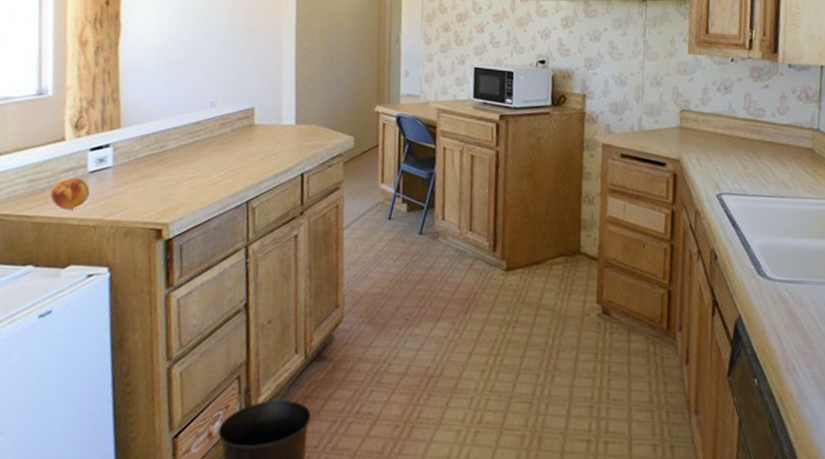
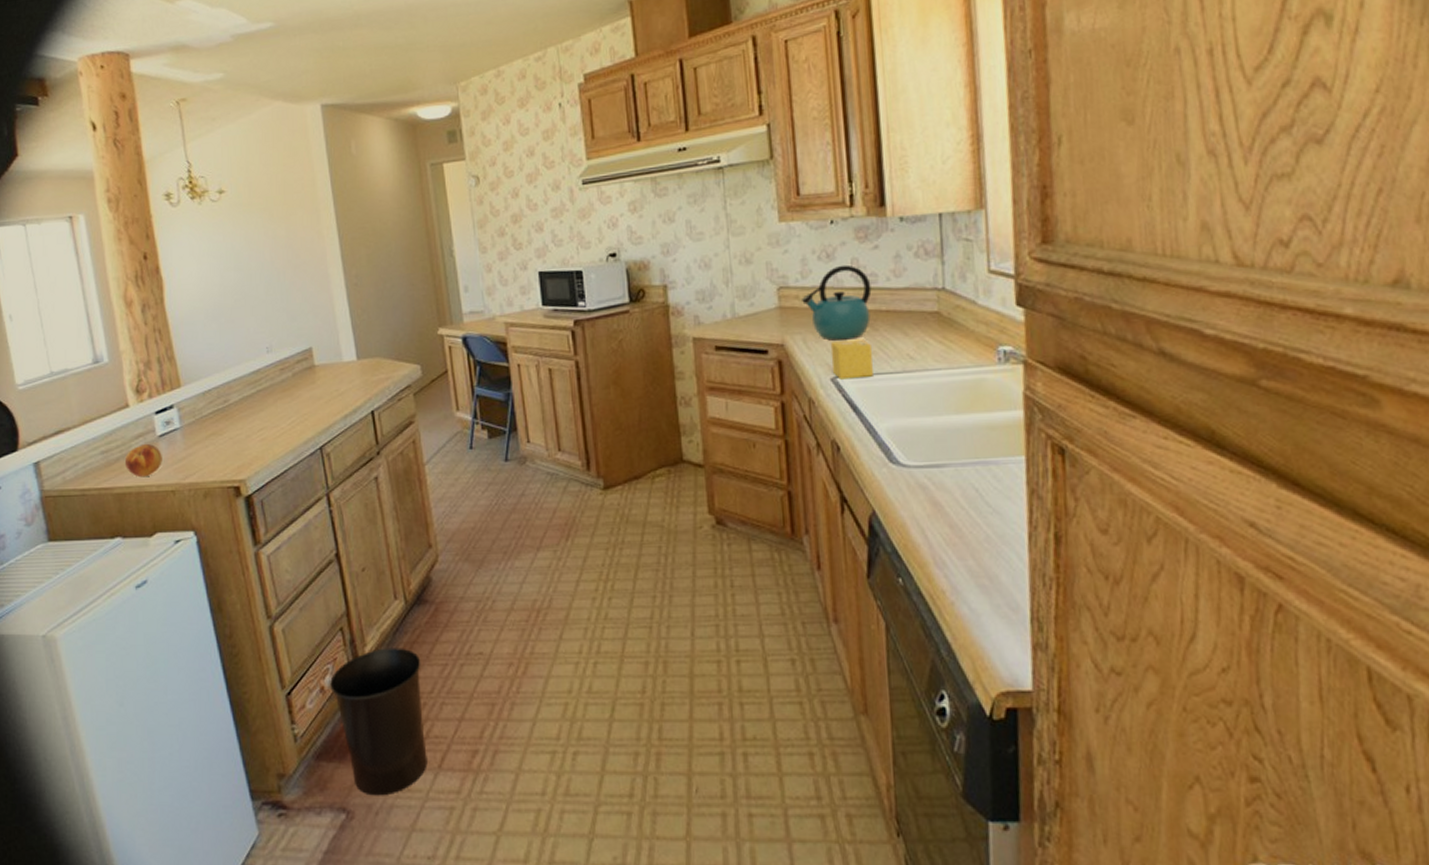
kettle: none [700,98,759,163] -> present [802,264,872,341]
sponge: none [718,163,753,198] -> present [830,339,873,380]

